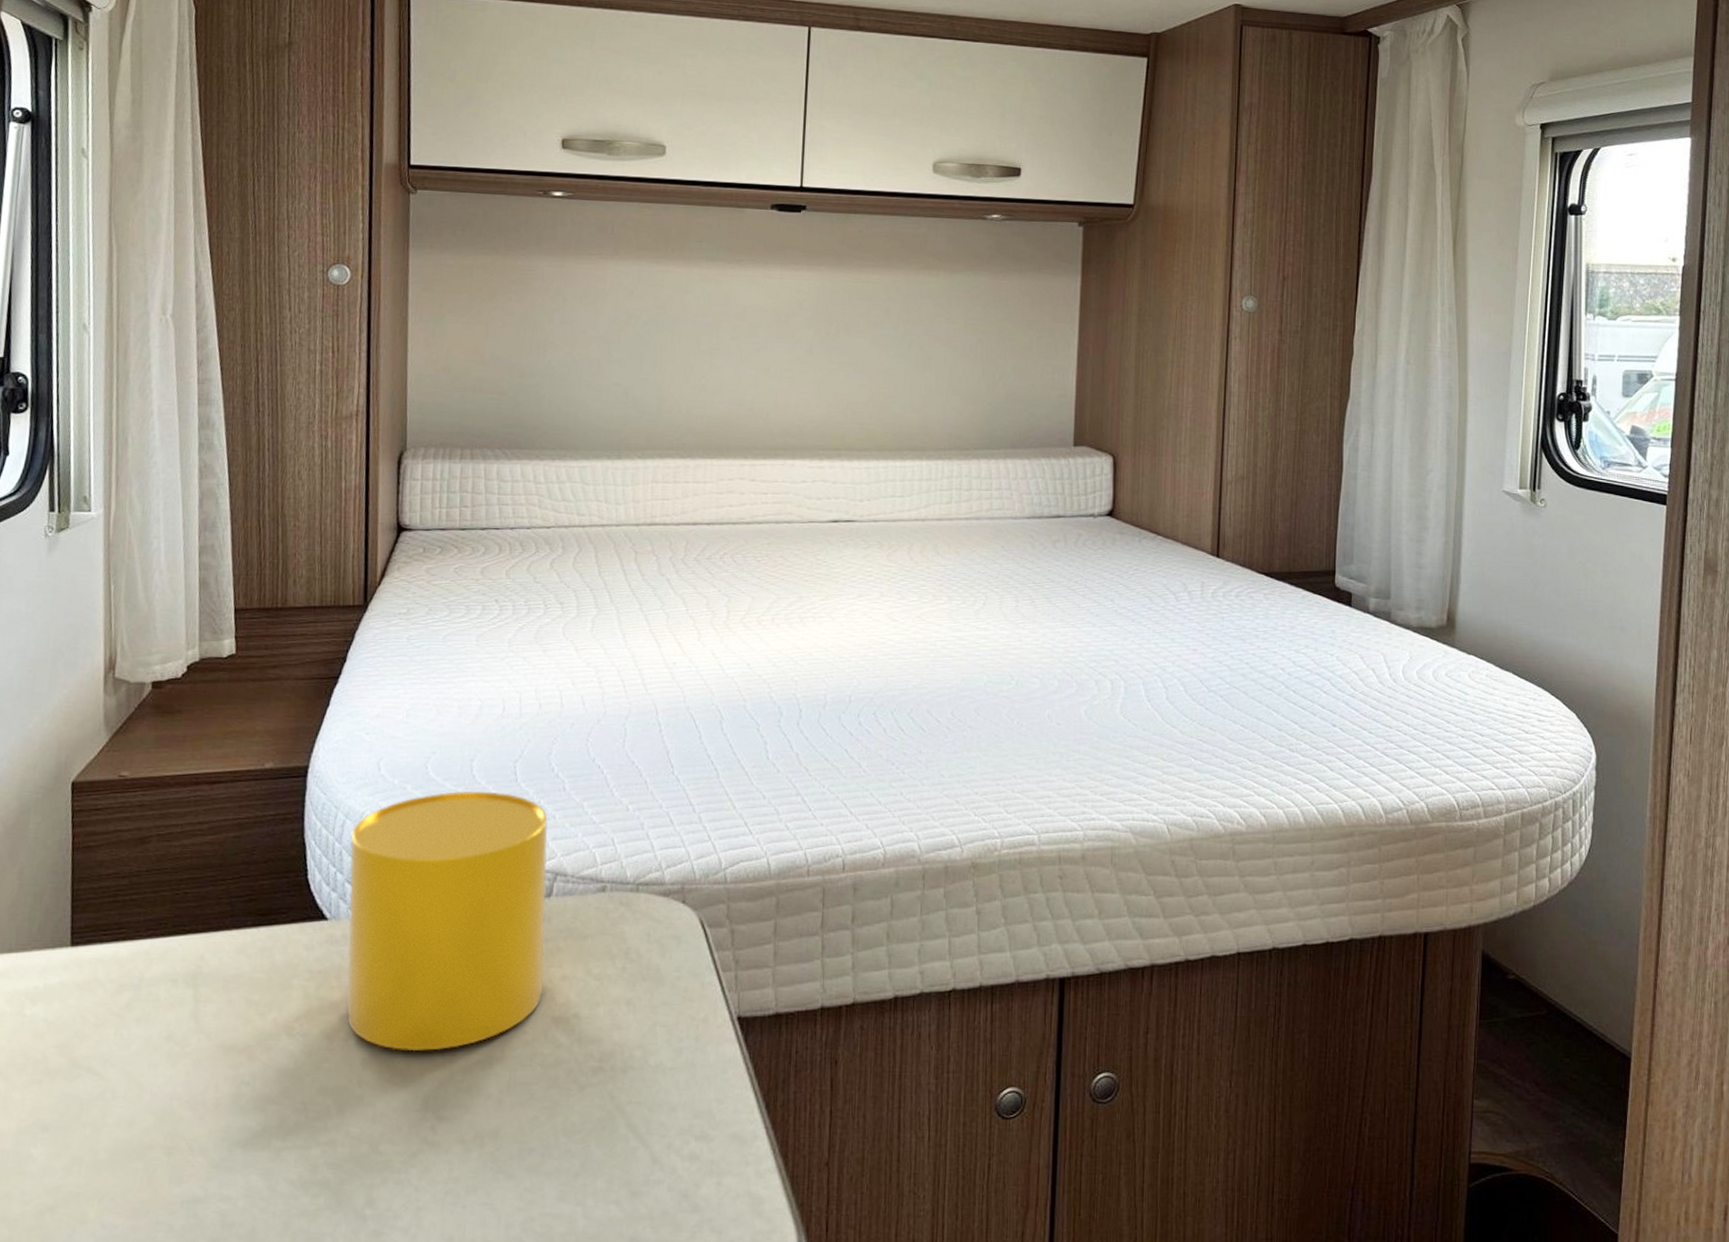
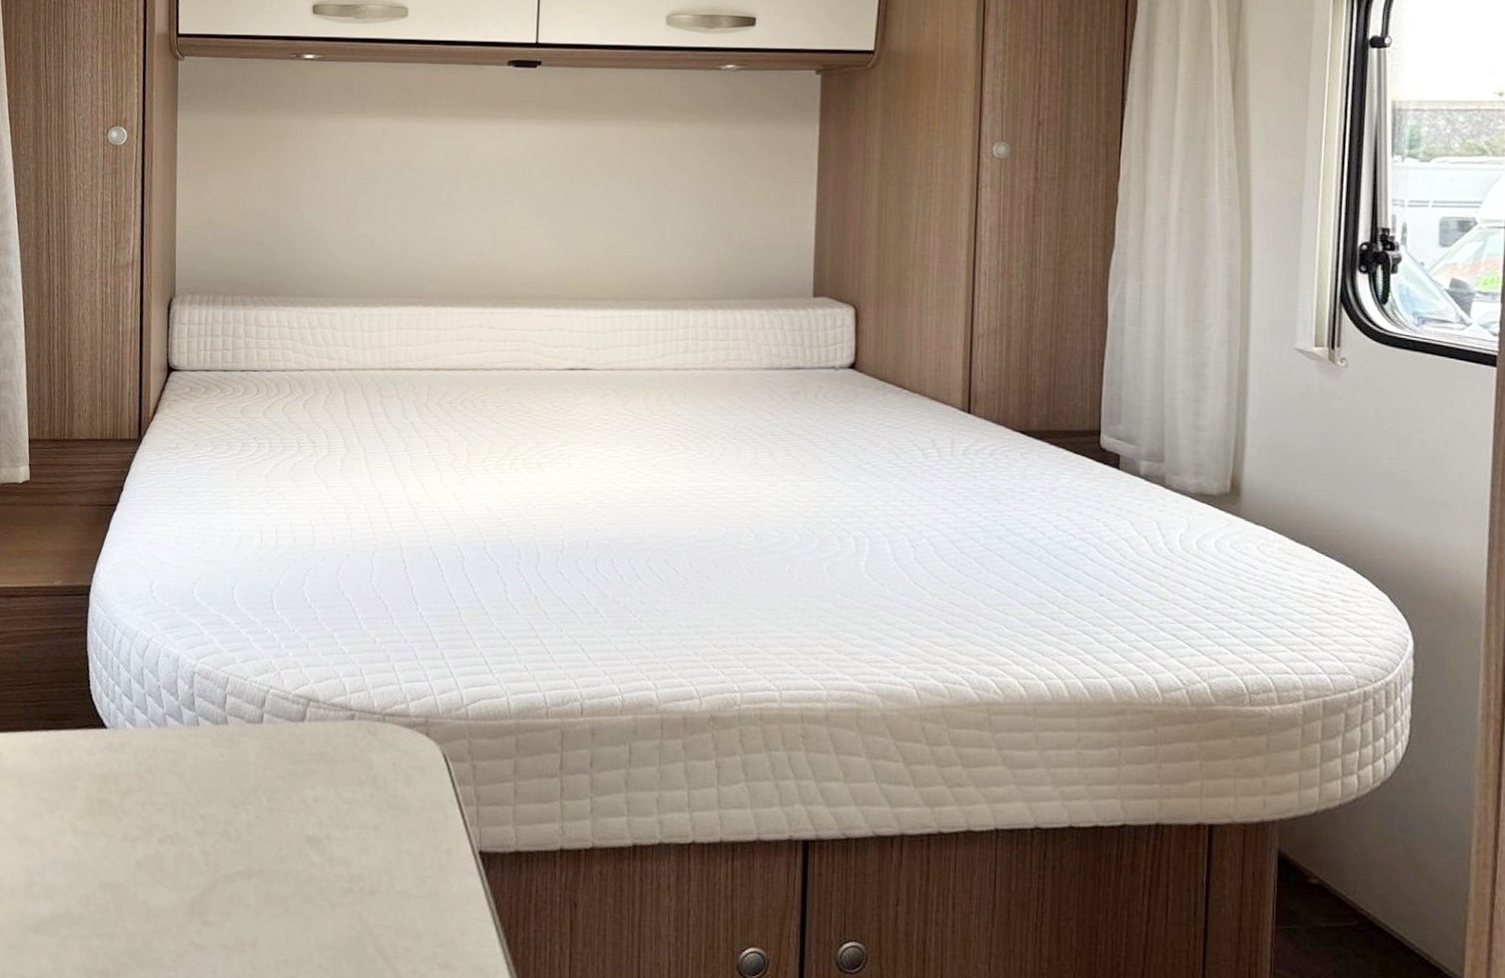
cup: present [346,791,548,1052] -> none [123,615,302,859]

